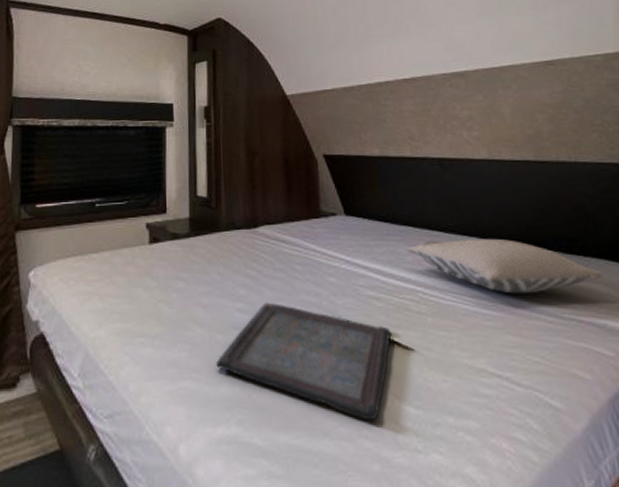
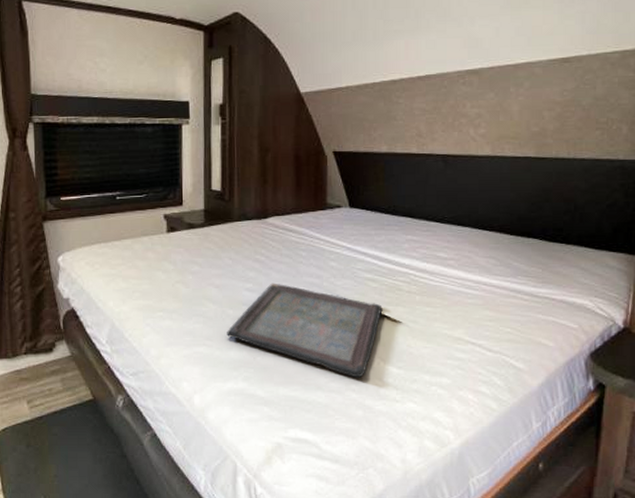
pillow: present [407,238,603,294] -> none [404,228,580,276]

